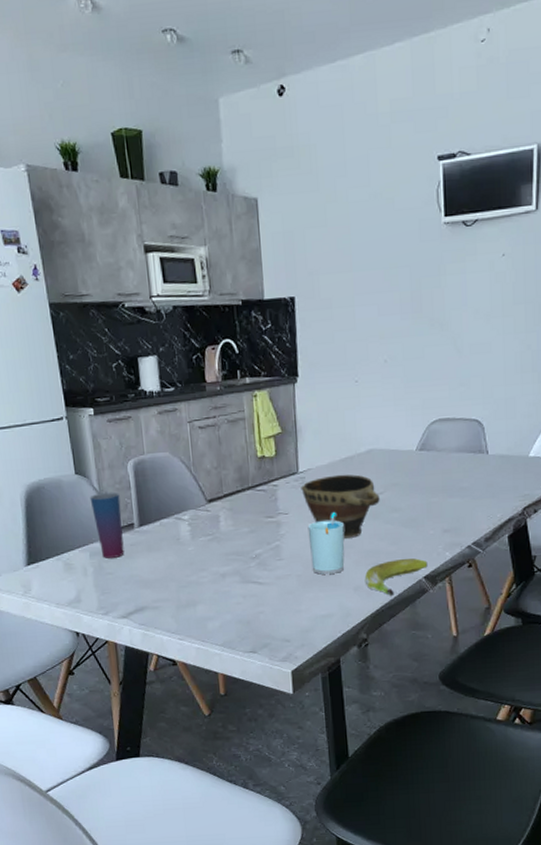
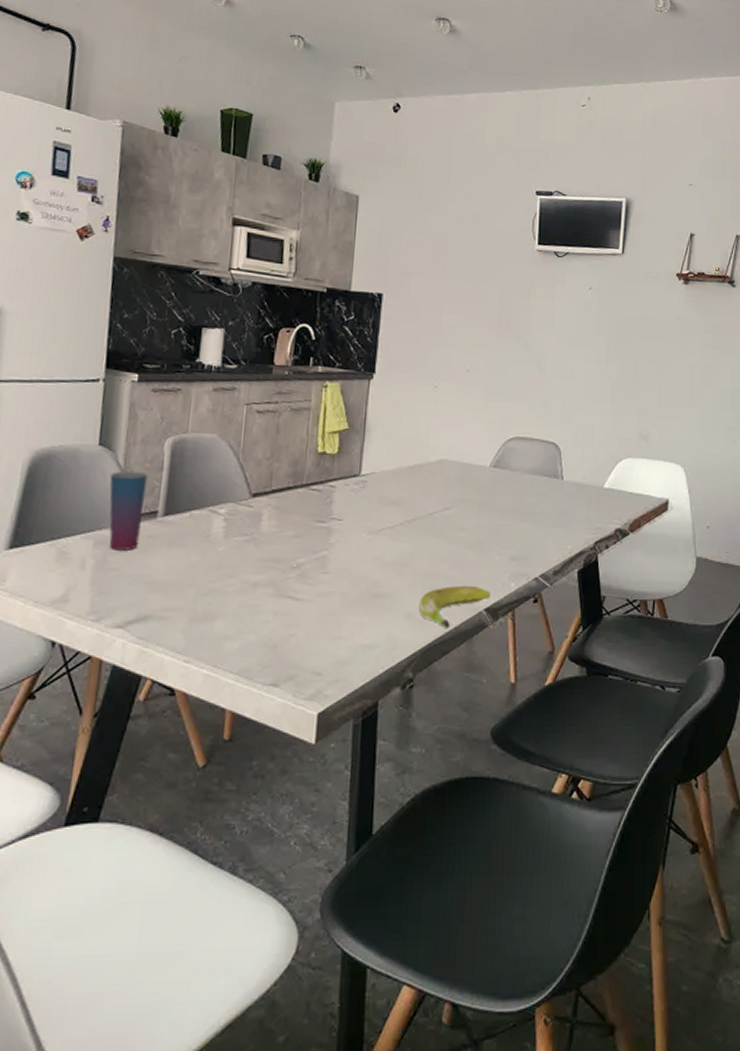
bowl: present [301,474,380,539] -> none [360,482,446,556]
cup: present [307,512,345,576] -> none [360,524,403,597]

